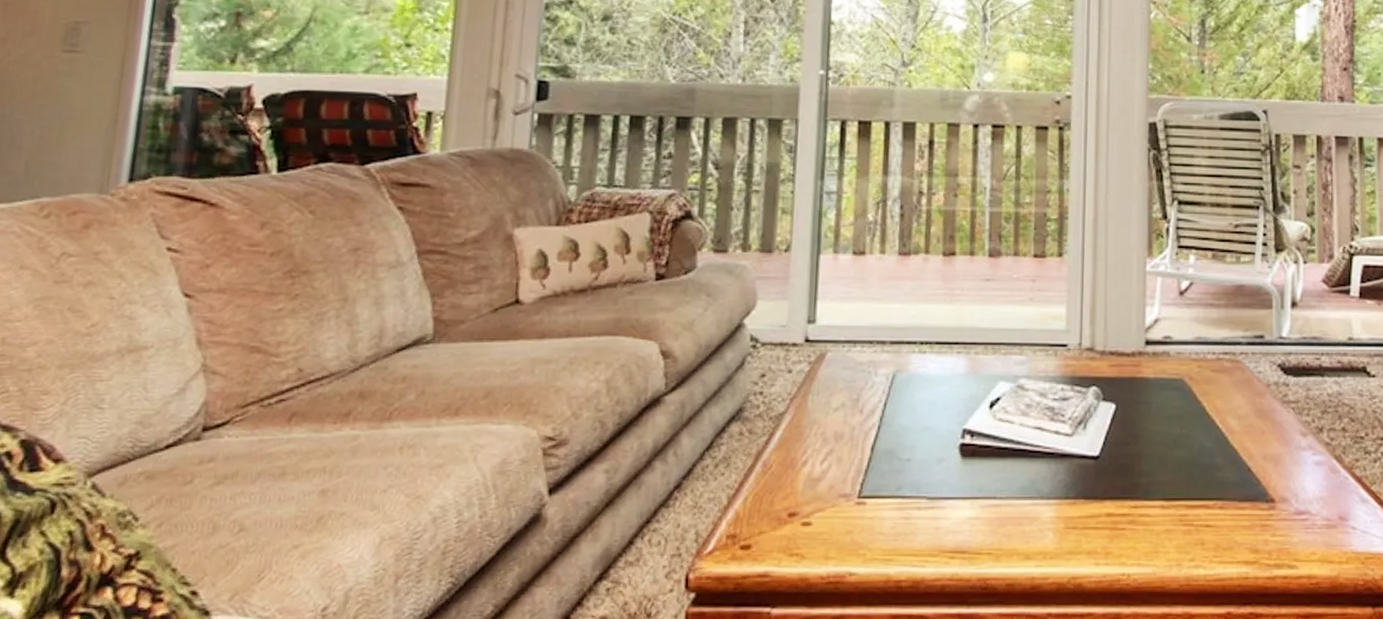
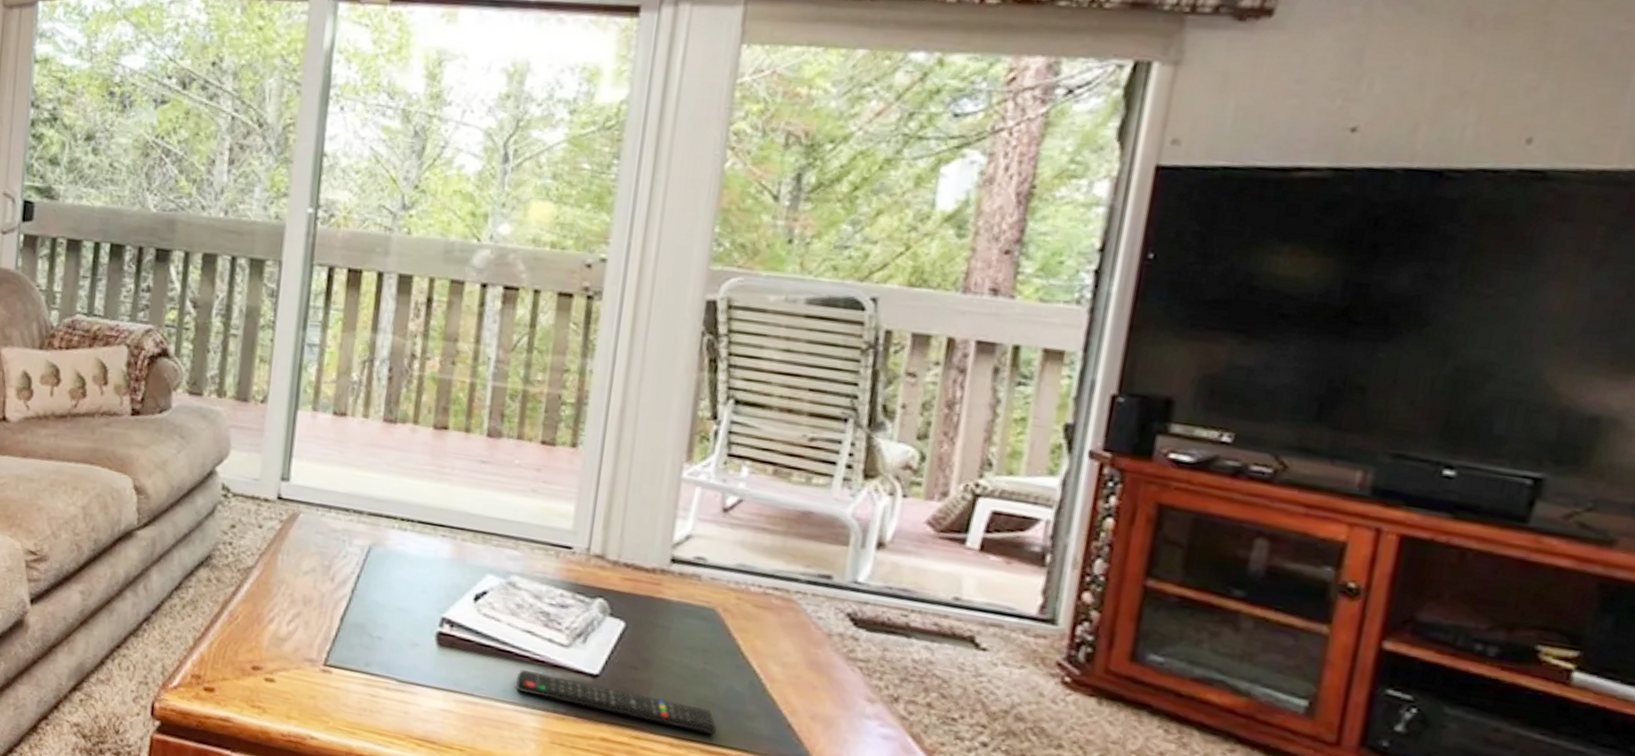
remote control: none [1032,463,1195,491] -> present [516,669,717,736]

